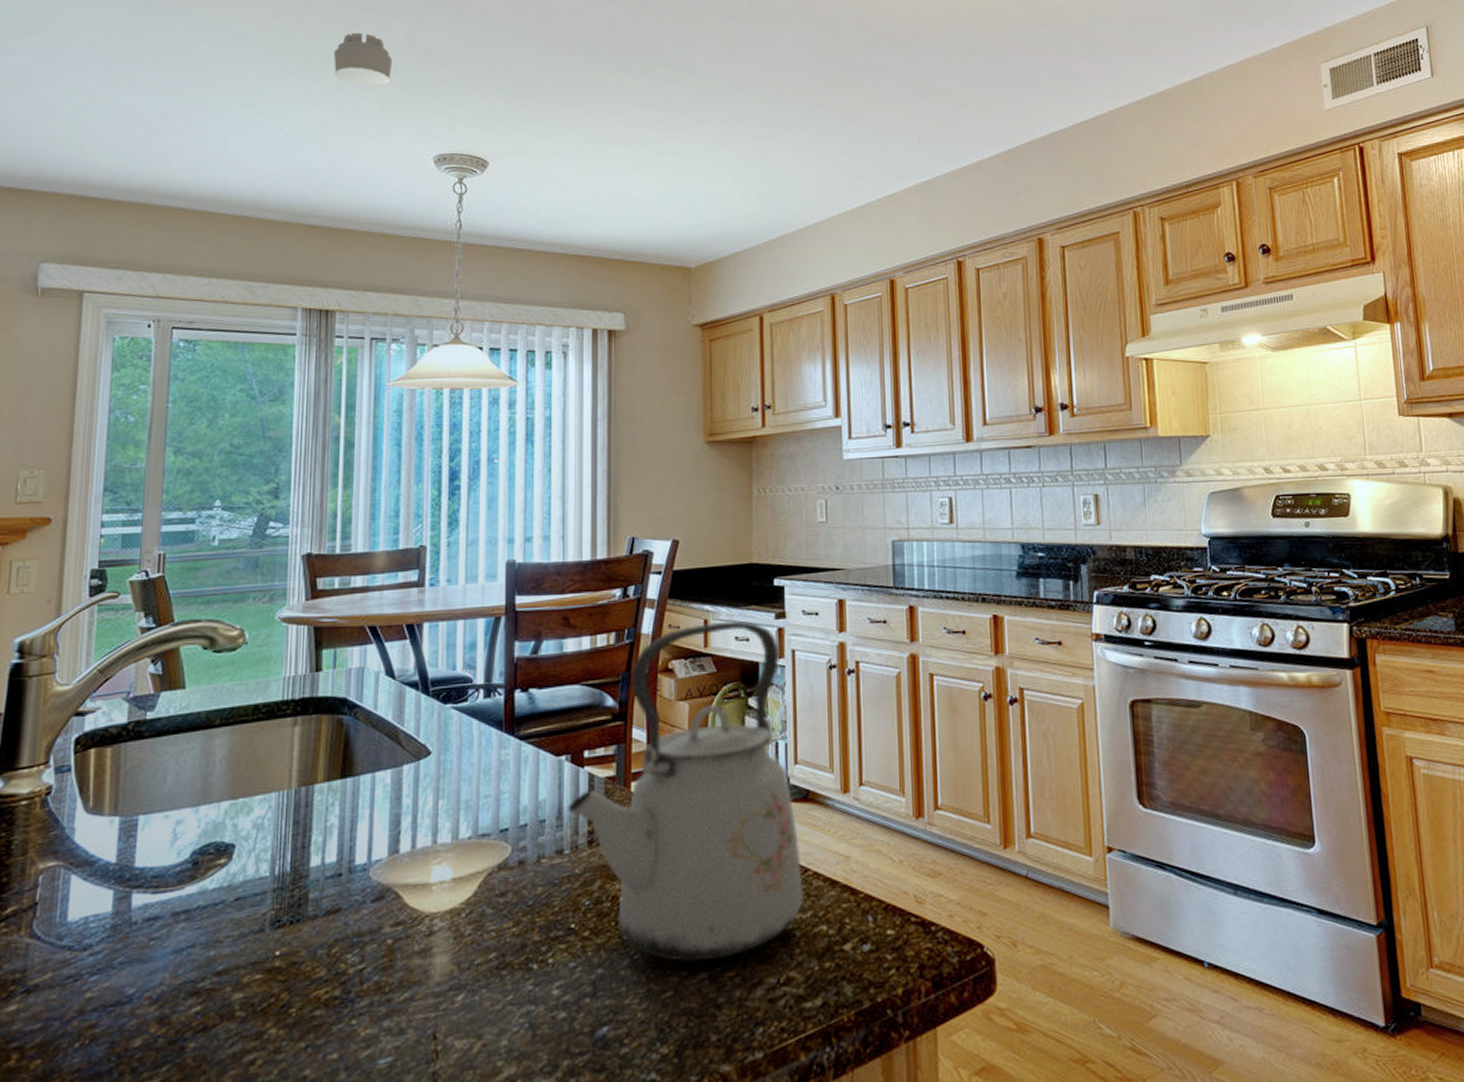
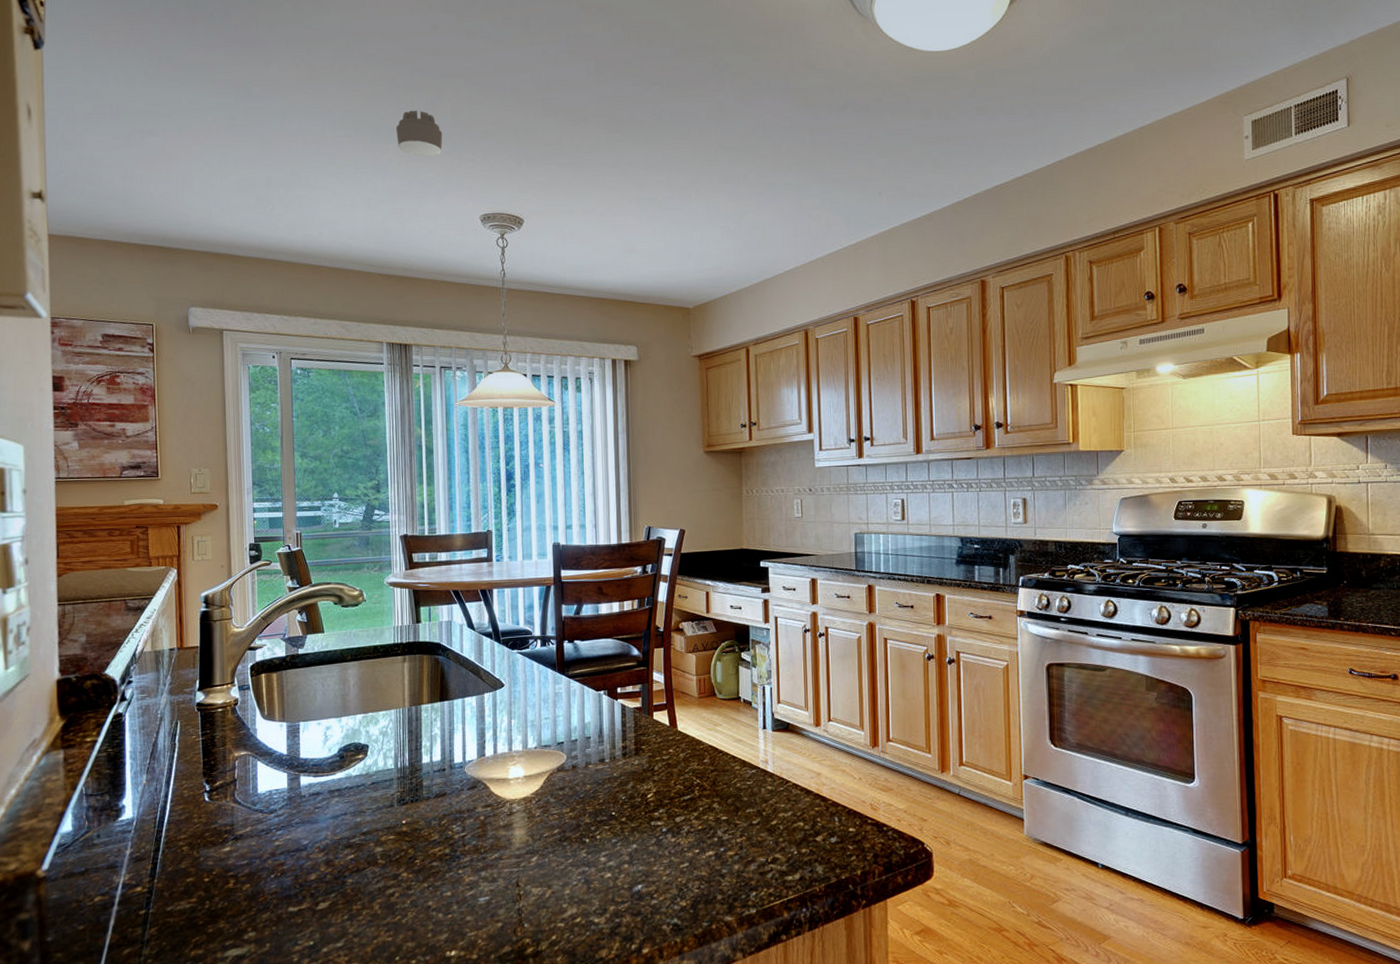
kettle: present [567,620,805,962] -> none [606,593,786,843]

